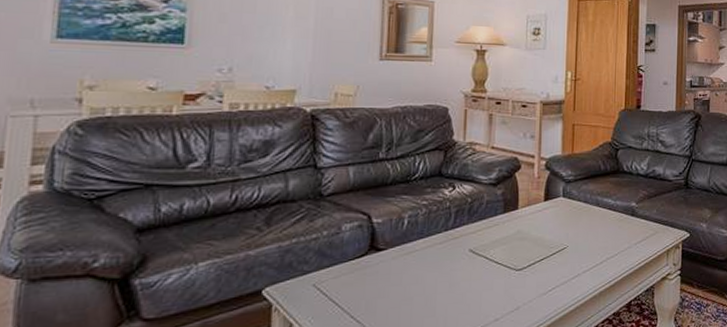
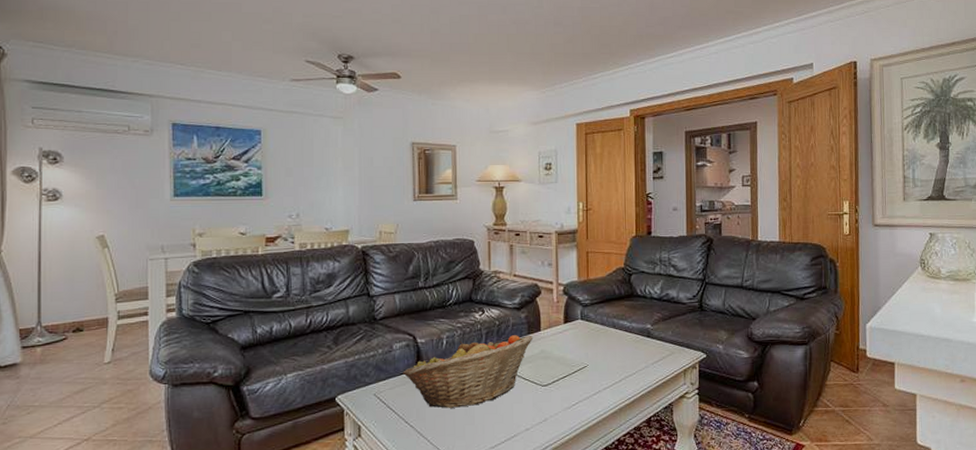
fruit basket: none [352,214,510,299] -> present [403,335,534,408]

